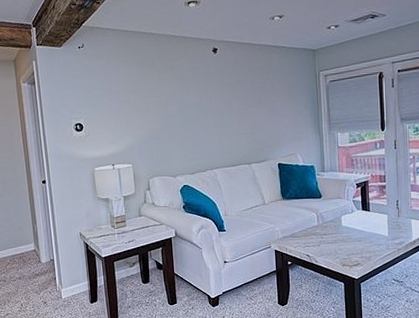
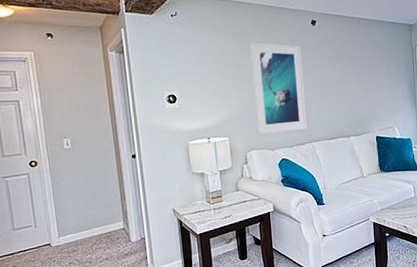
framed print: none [152,71,209,162] -> present [249,42,307,135]

